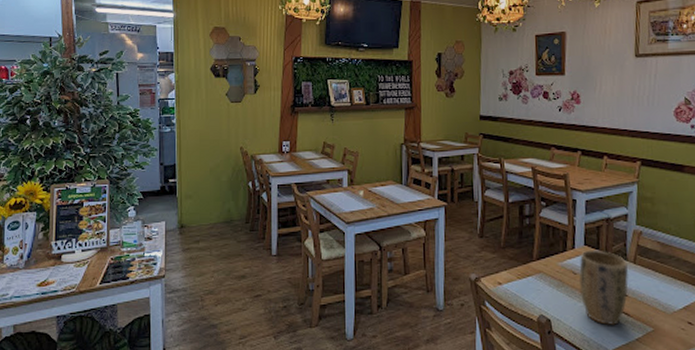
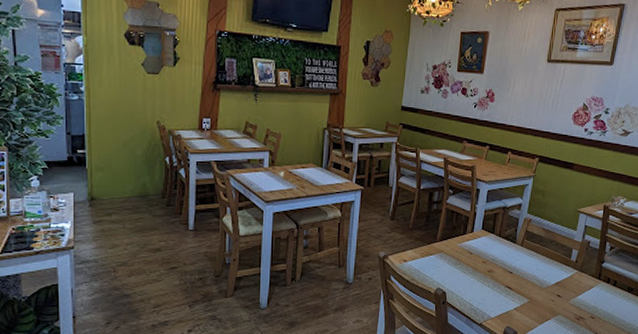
plant pot: present [579,250,629,325] -> none [474,233,516,297]

